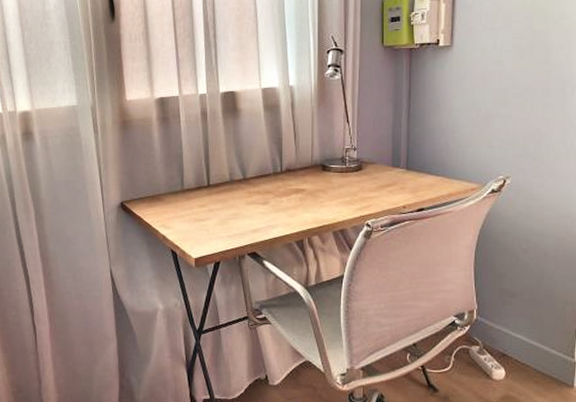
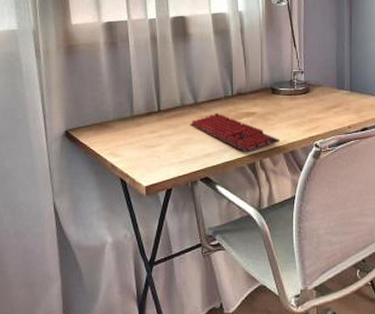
keyboard: none [238,188,330,230] -> present [190,112,280,153]

